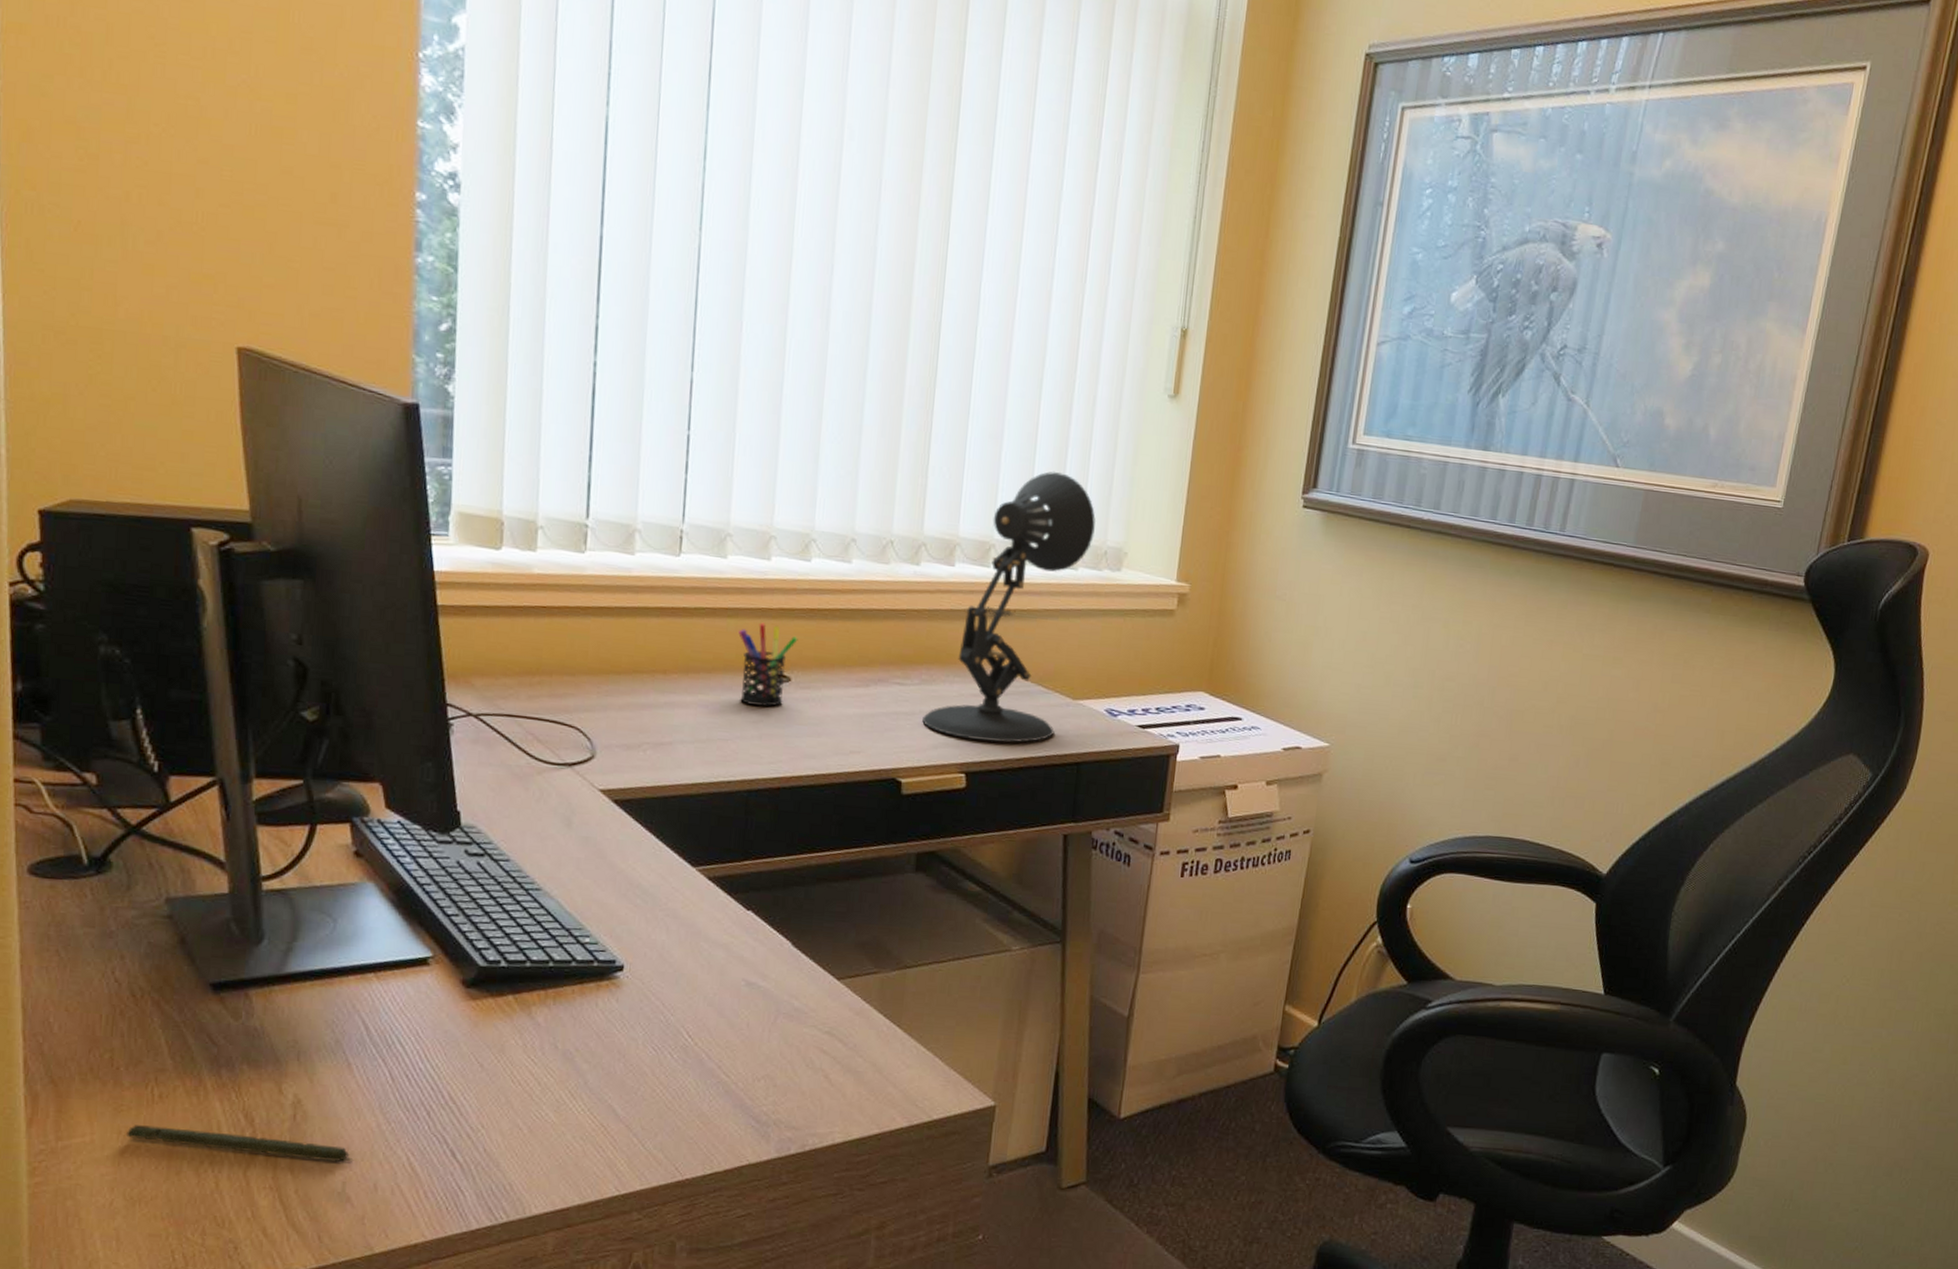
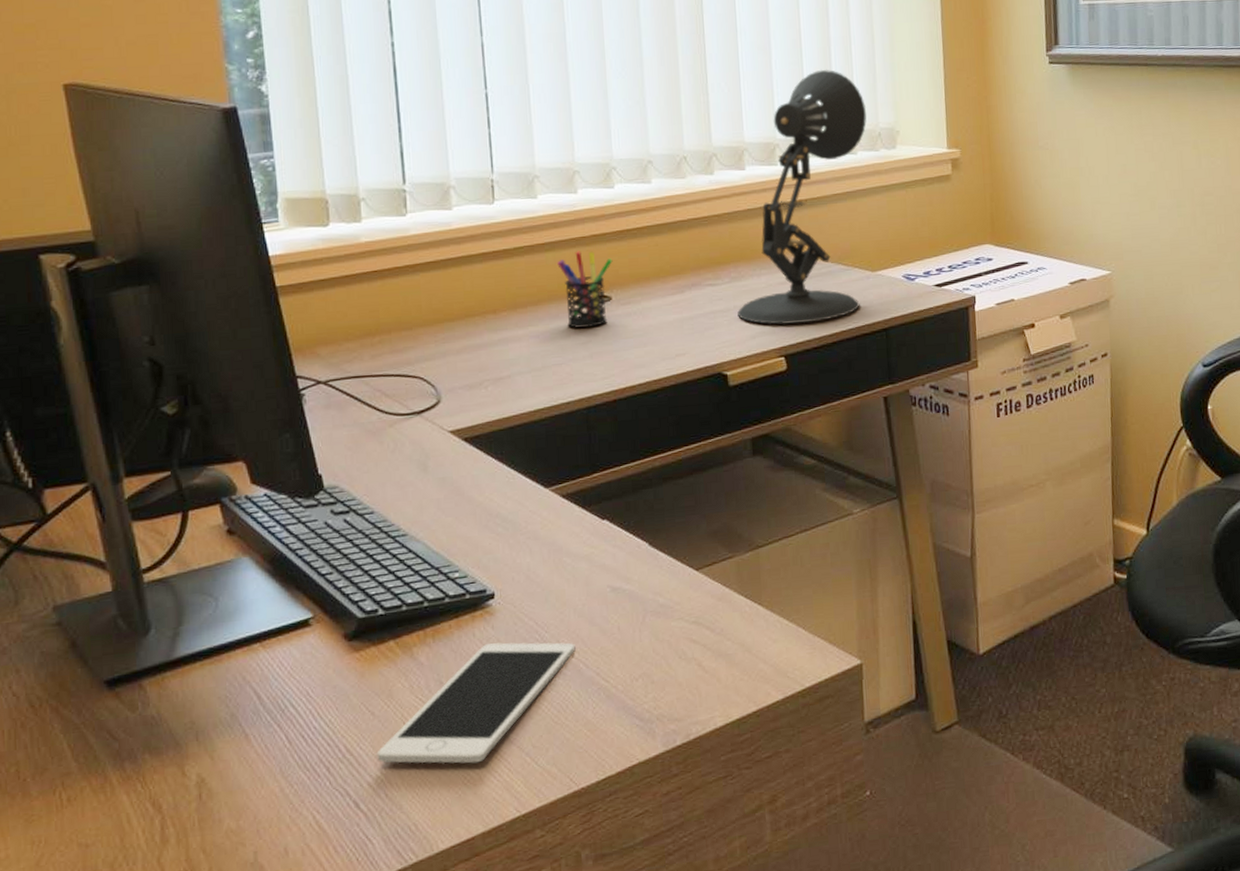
pen: present [126,1125,354,1162] -> none [40,817,262,847]
cell phone: none [480,1016,700,1135] -> present [377,642,576,764]

